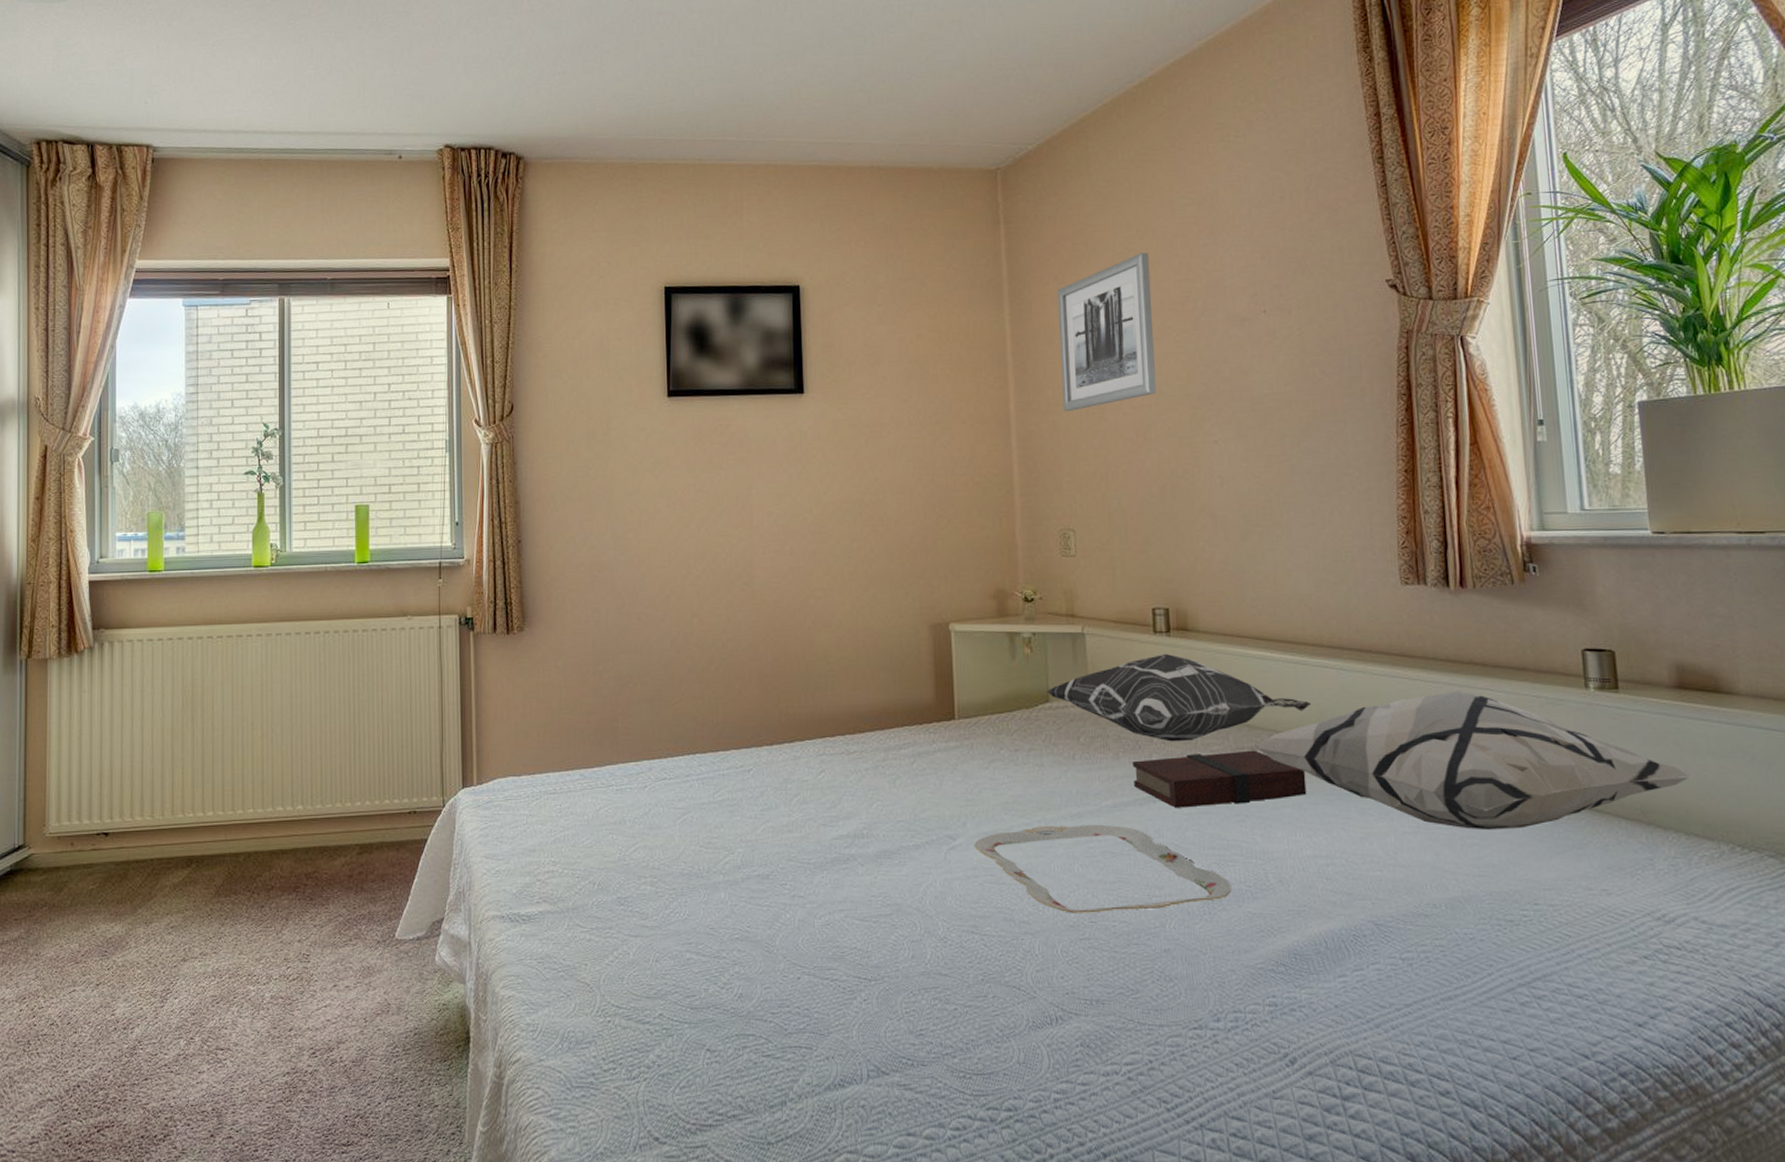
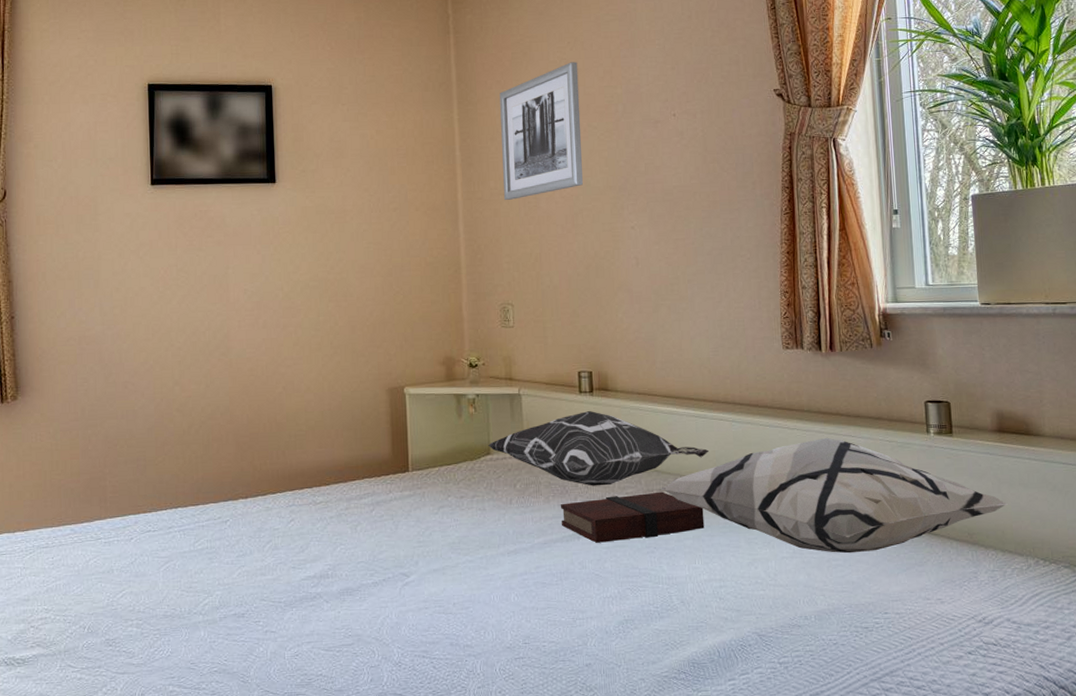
serving tray: present [974,824,1232,913] -> none [425,559,642,637]

